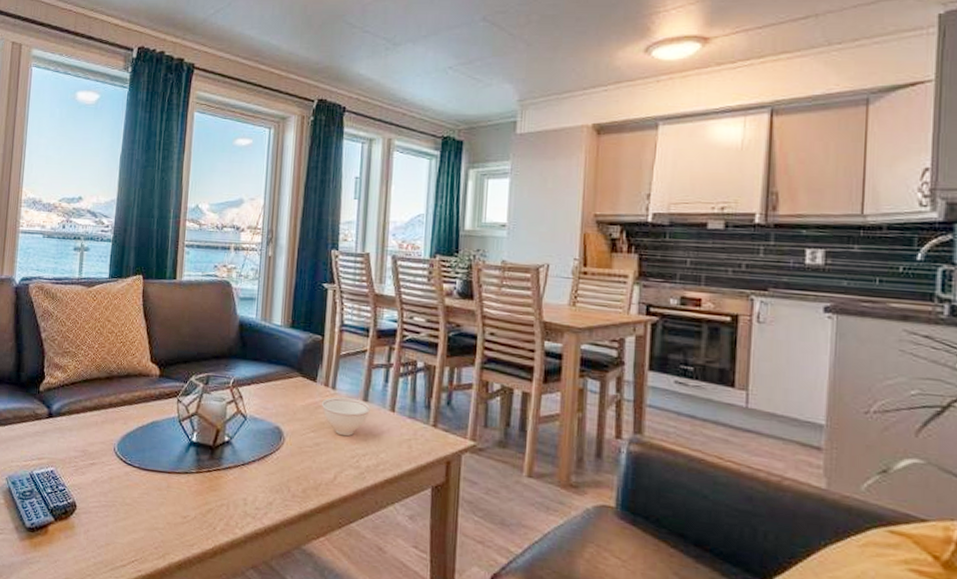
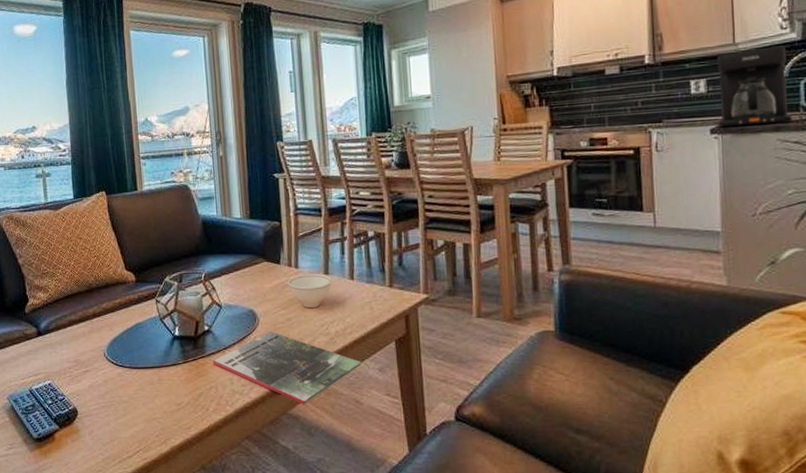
magazine: none [227,454,390,542] -> present [212,331,361,405]
coffee maker: none [833,224,924,314] -> present [717,45,792,128]

